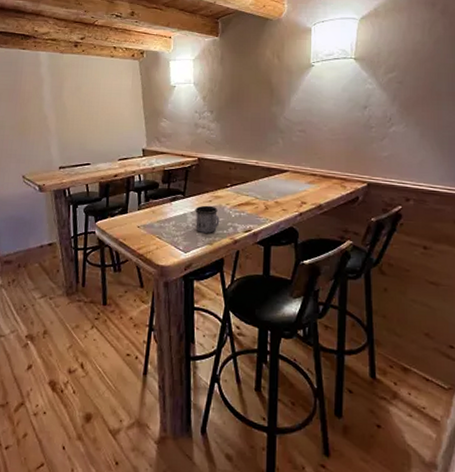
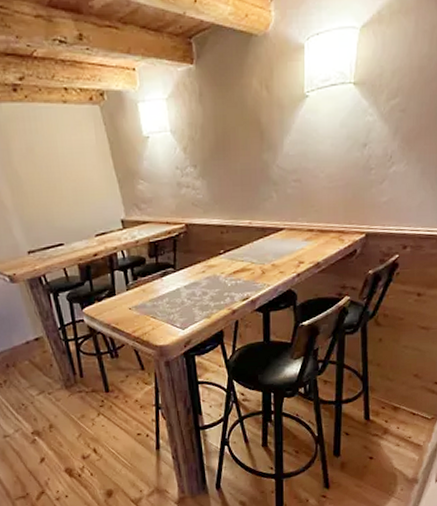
mug: present [195,205,220,233] -> none [188,276,216,307]

